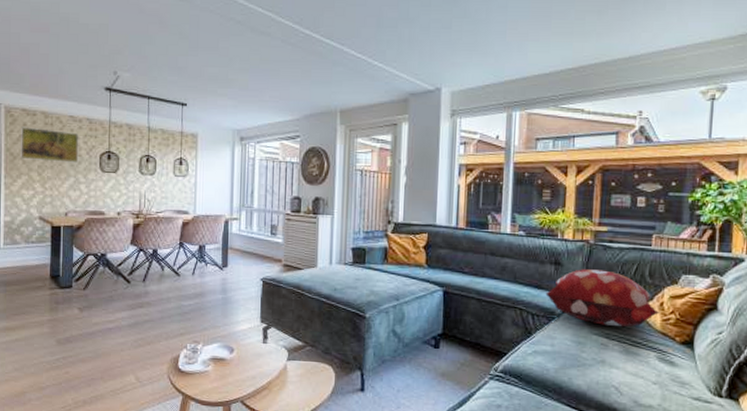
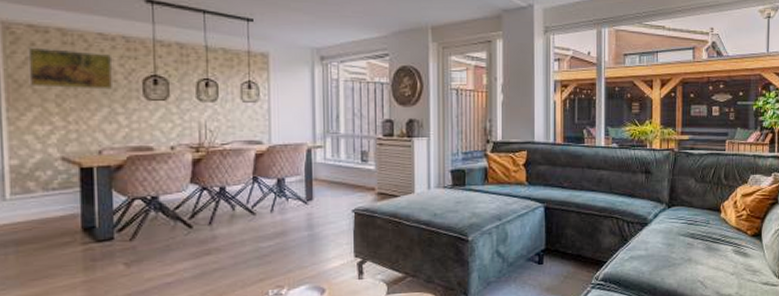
decorative pillow: present [545,269,660,327] -> none [638,175,735,227]

